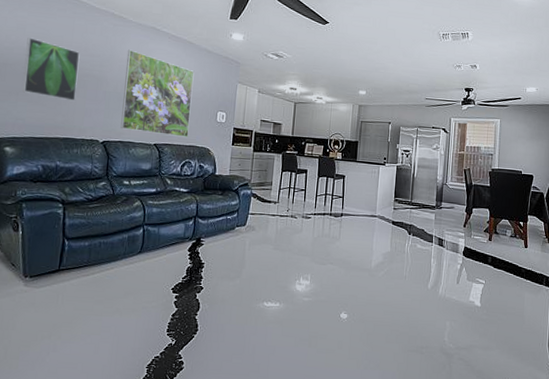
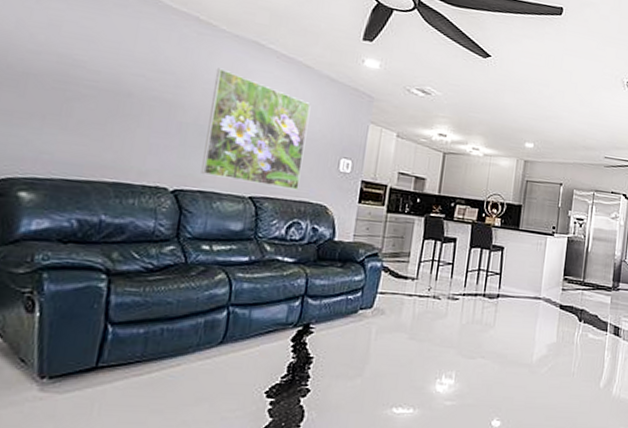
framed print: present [23,37,80,102] -> none [52,39,146,133]

